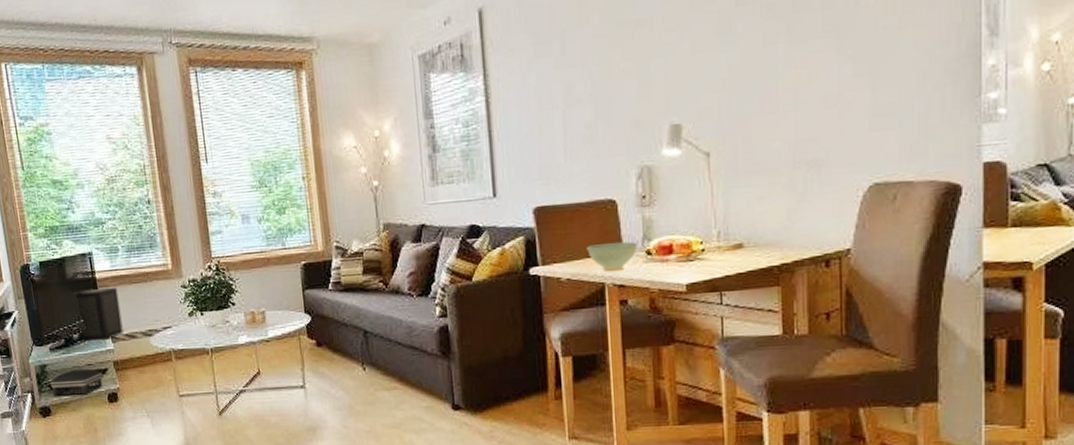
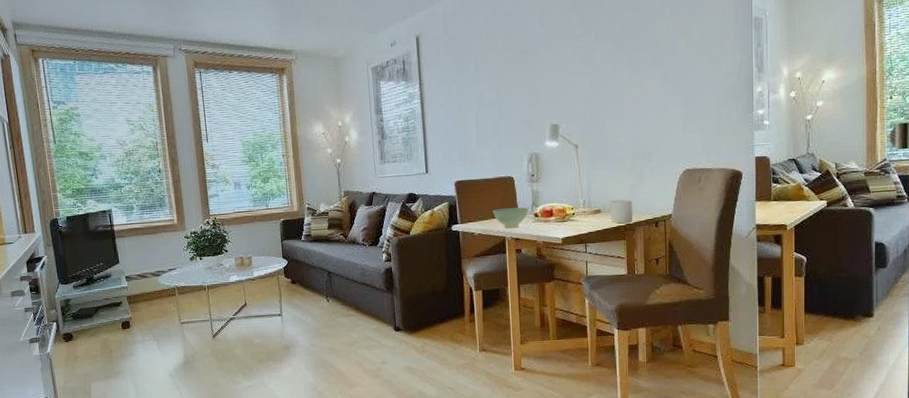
wireless router: present [49,368,103,396] -> none [72,302,118,324]
speaker: present [73,288,124,341] -> none [95,238,136,280]
mug: none [756,228,792,263] -> present [609,199,634,224]

